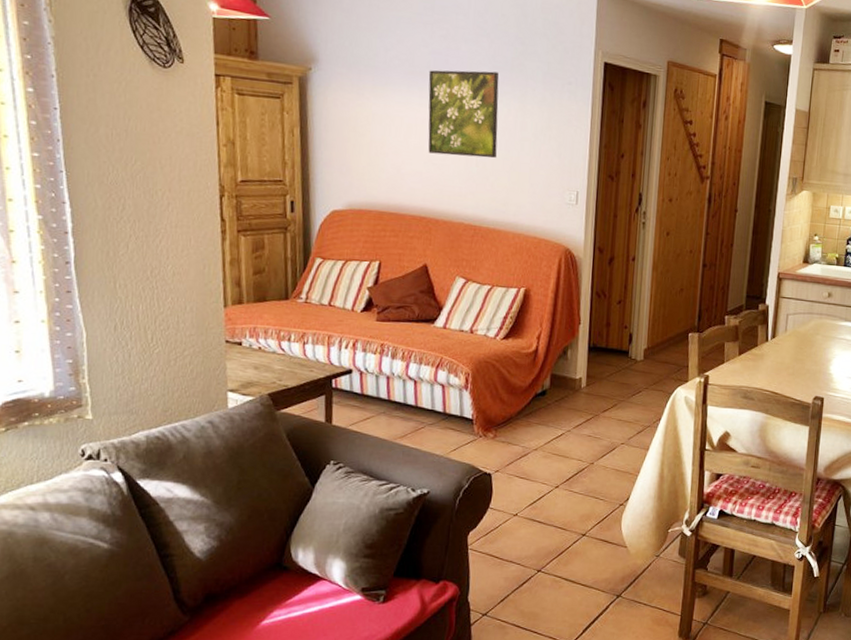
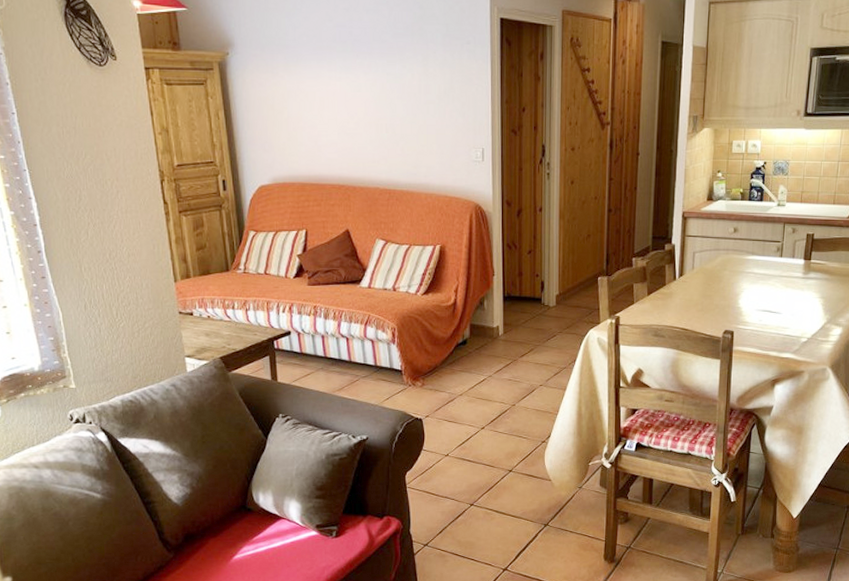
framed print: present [428,70,499,158] -> none [335,38,404,124]

